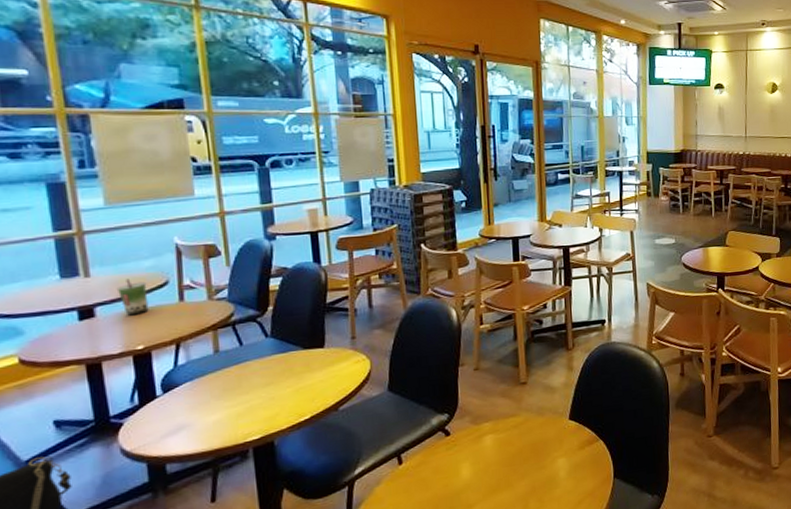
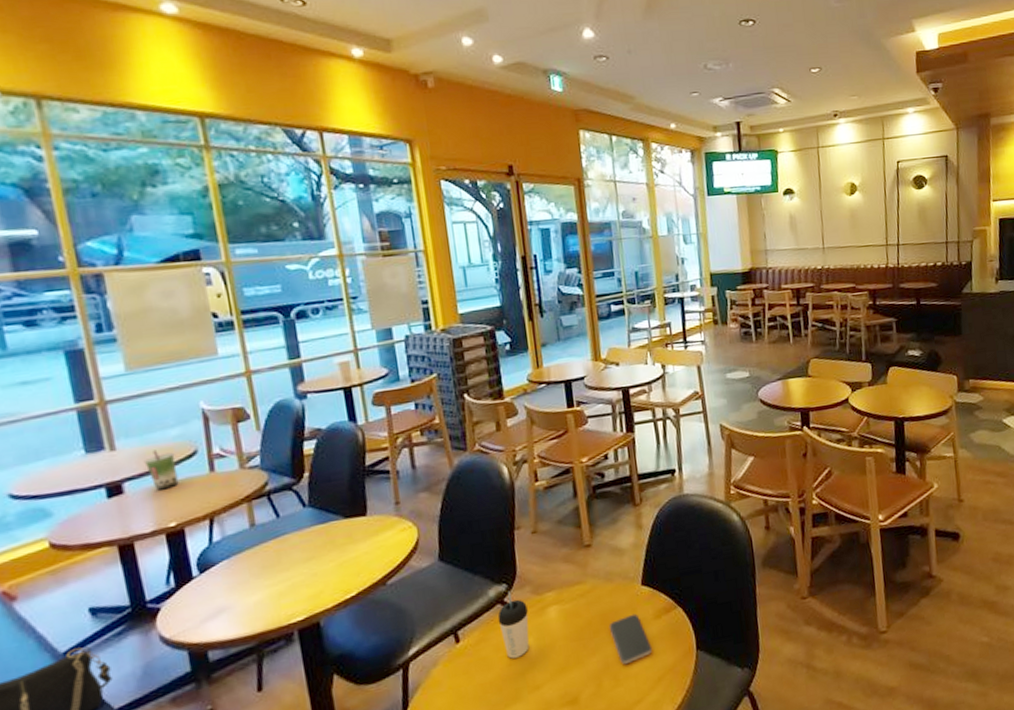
beverage cup: none [438,420,466,480] -> present [497,590,529,659]
smartphone: none [537,444,575,489] -> present [608,613,653,665]

